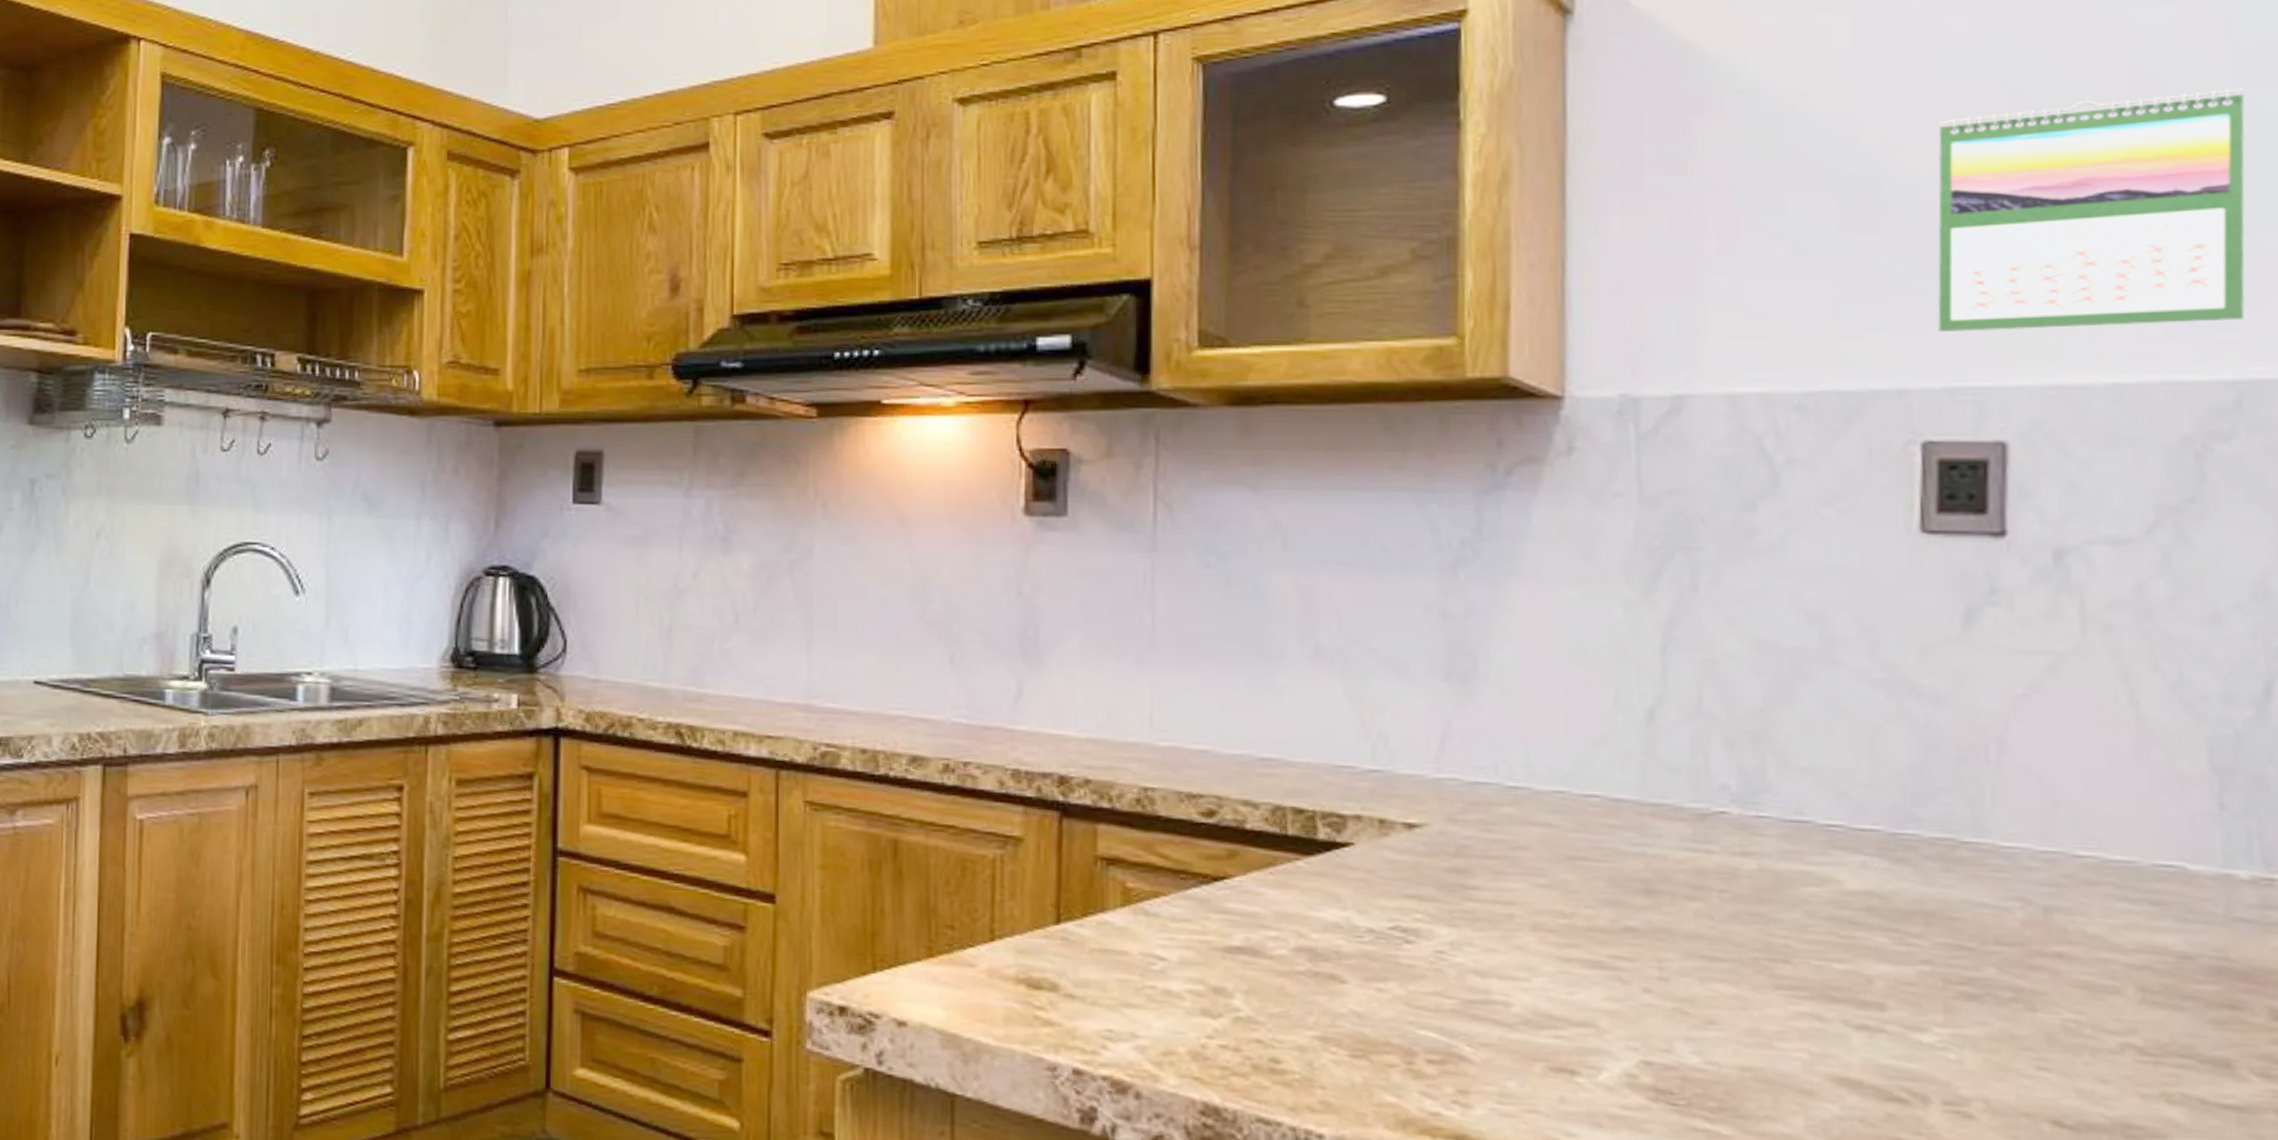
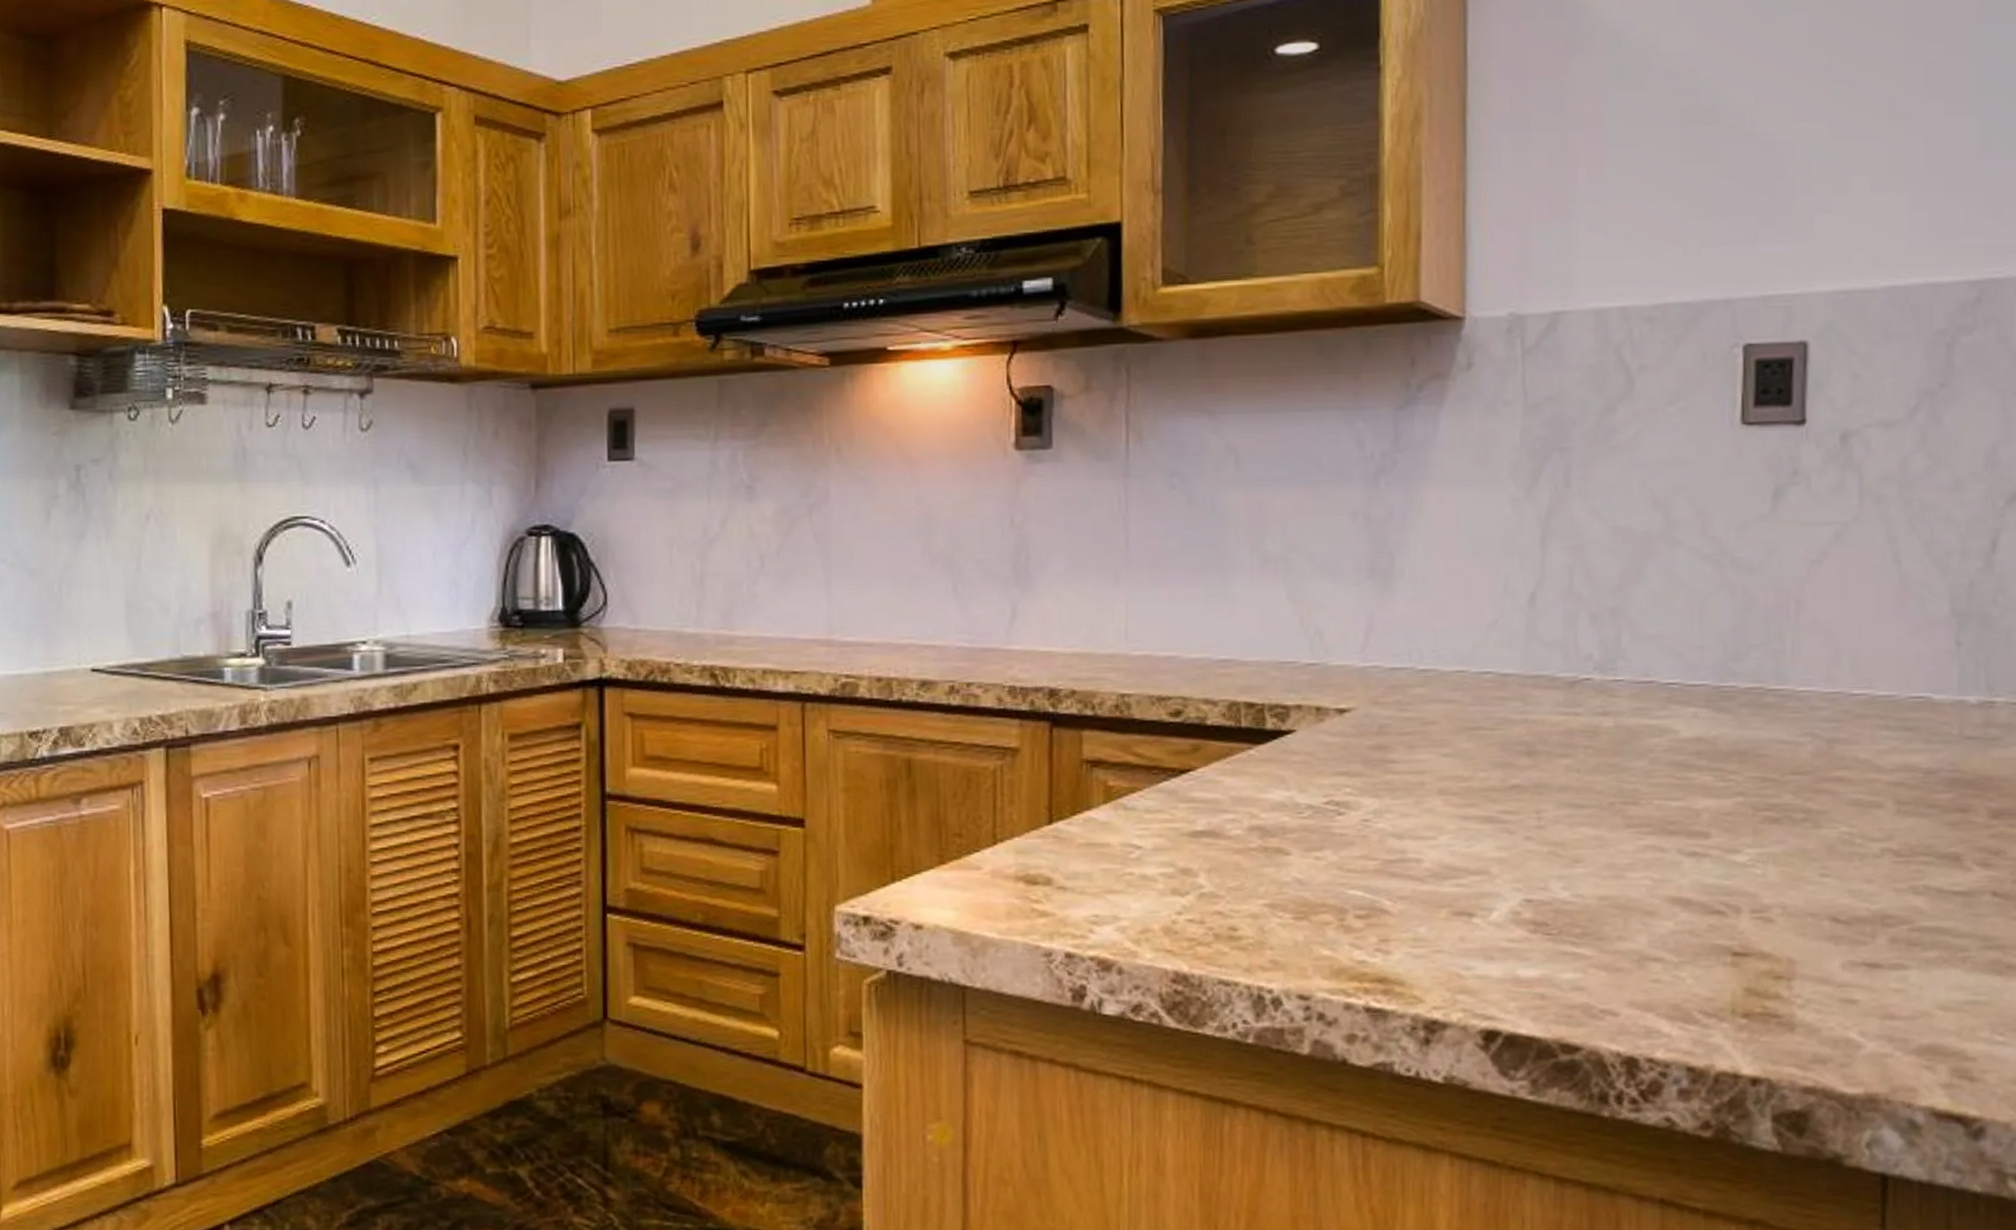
calendar: present [1937,88,2246,333] -> none [1757,24,1990,247]

